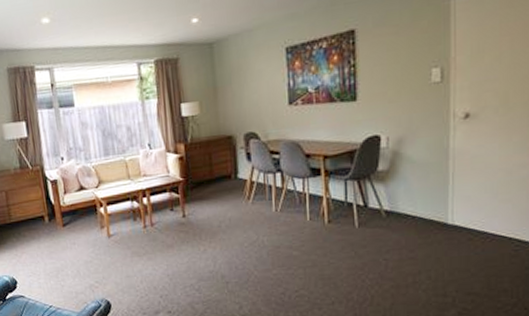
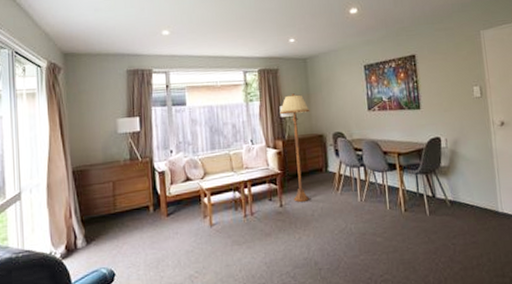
floor lamp: none [181,88,217,212] -> present [280,94,310,202]

